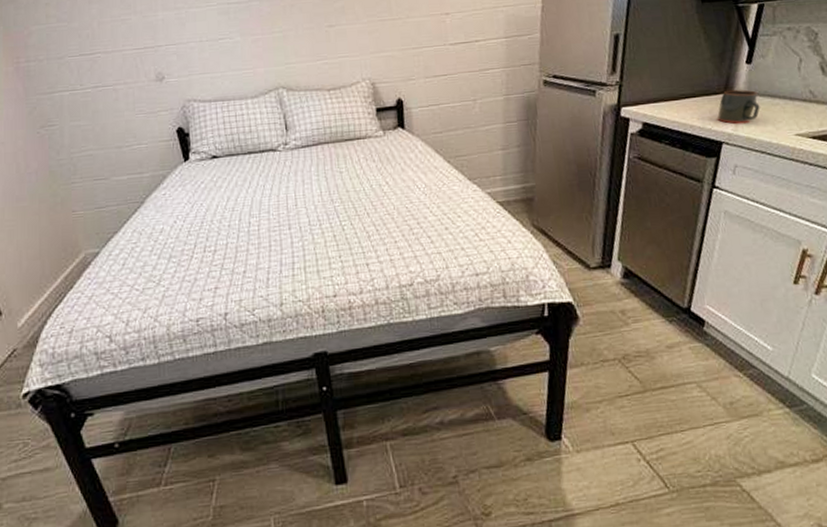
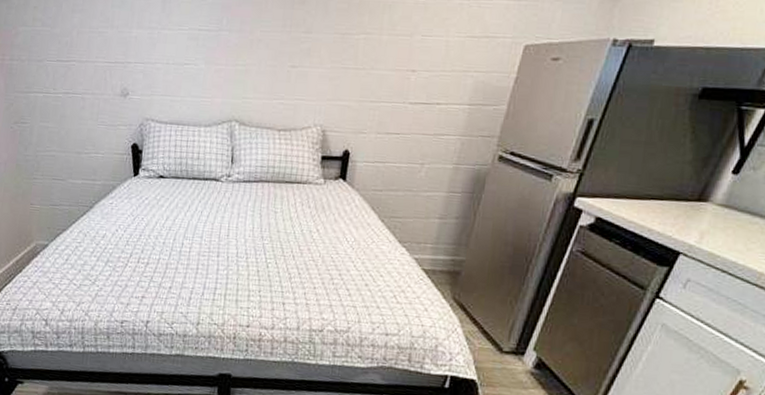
mug: present [717,89,760,124] -> none [682,198,736,237]

